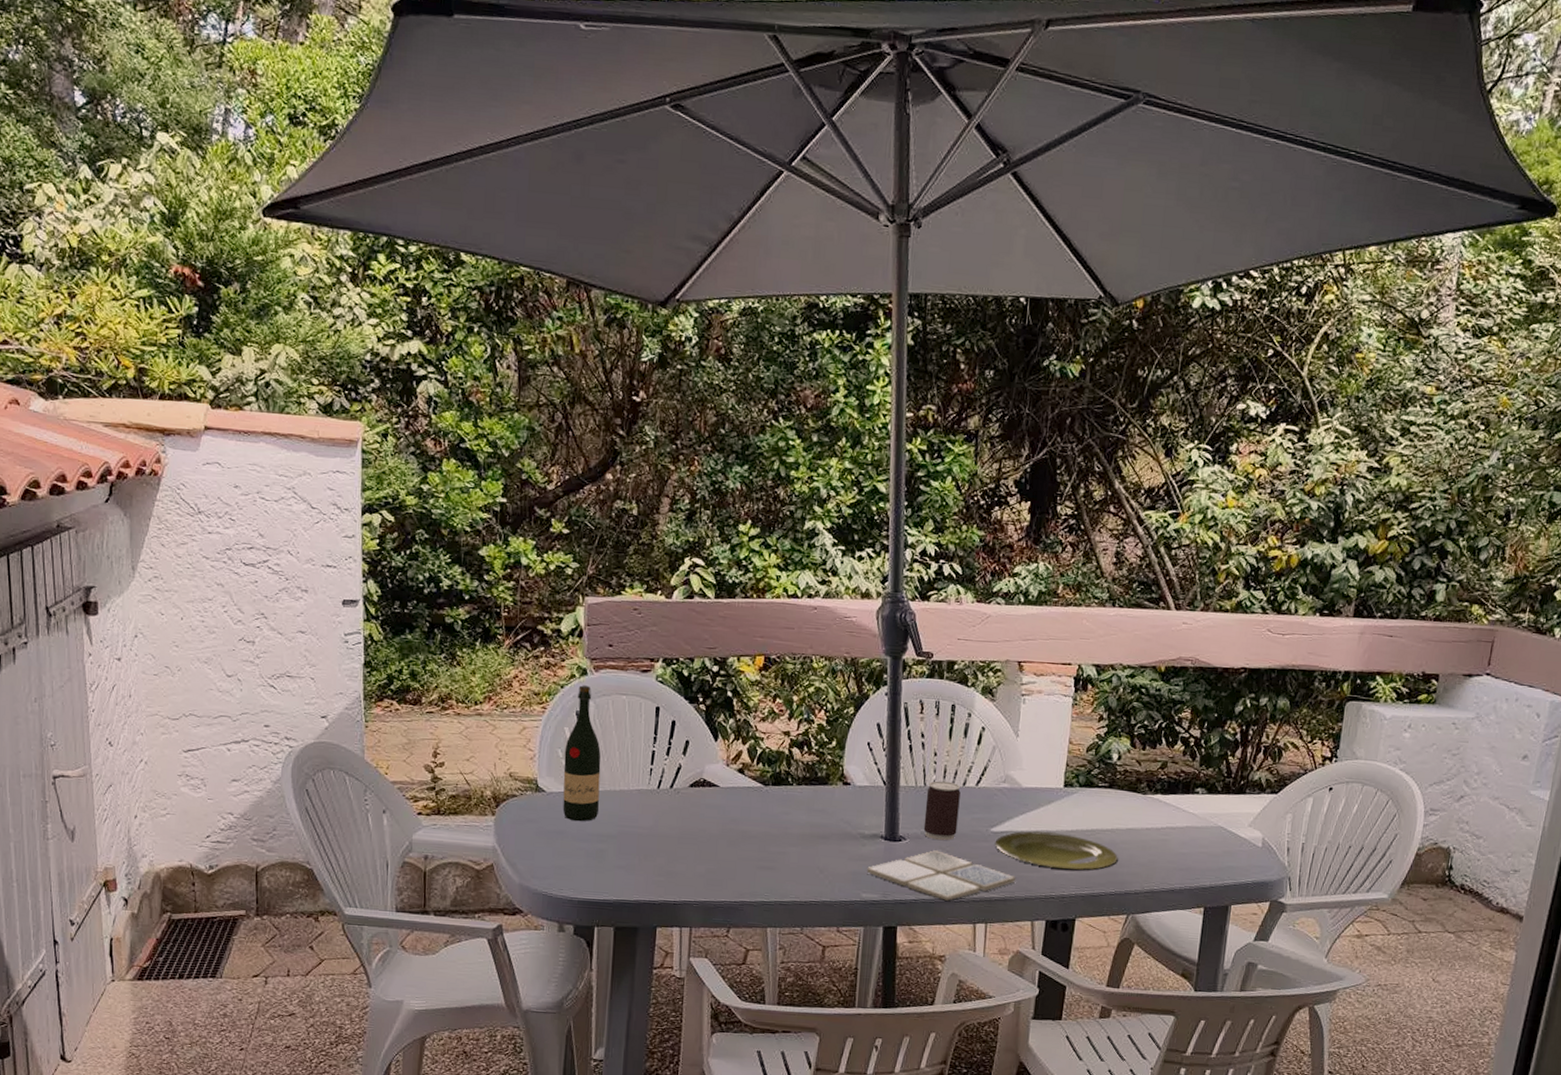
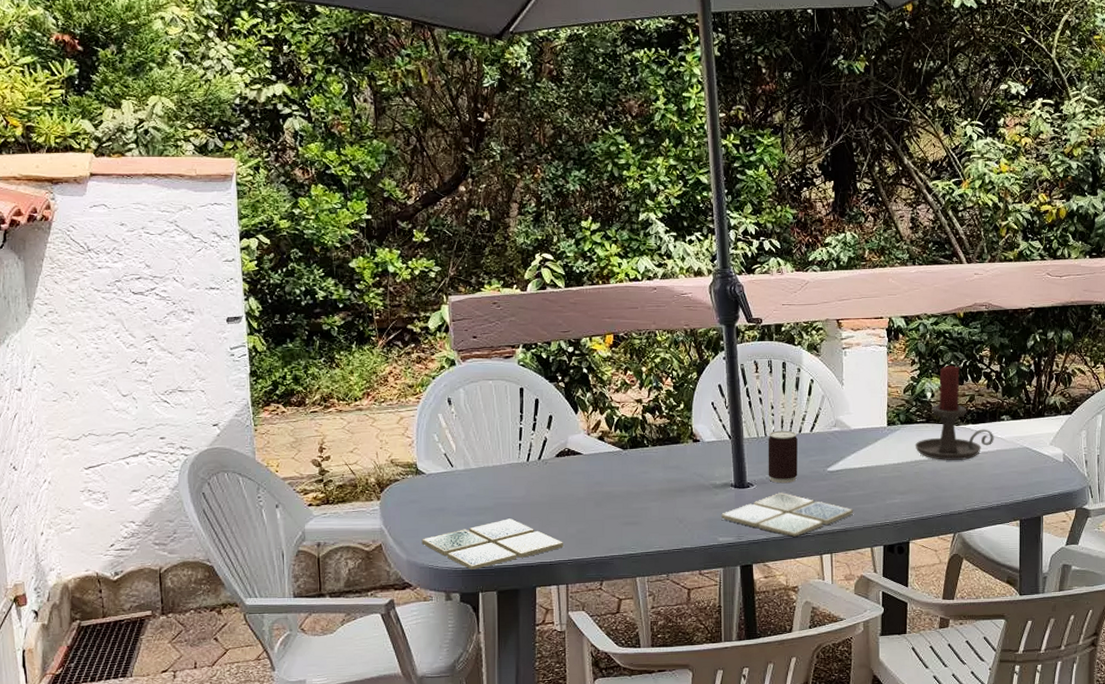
drink coaster: none [536,849,690,901] -> present [421,518,563,570]
wine bottle: present [562,685,602,822] -> none [440,375,476,498]
plate: present [995,831,1118,870] -> none [832,467,941,499]
candle holder: none [1093,724,1185,835] -> present [915,365,994,461]

